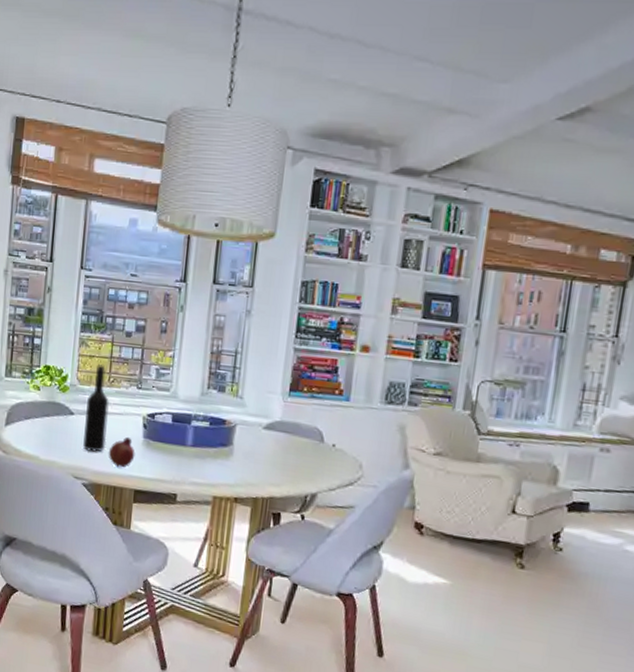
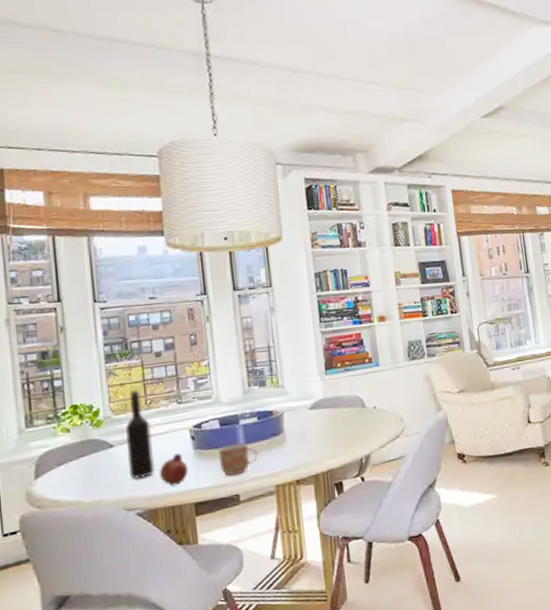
mug: none [164,442,203,475] -> present [217,443,258,477]

